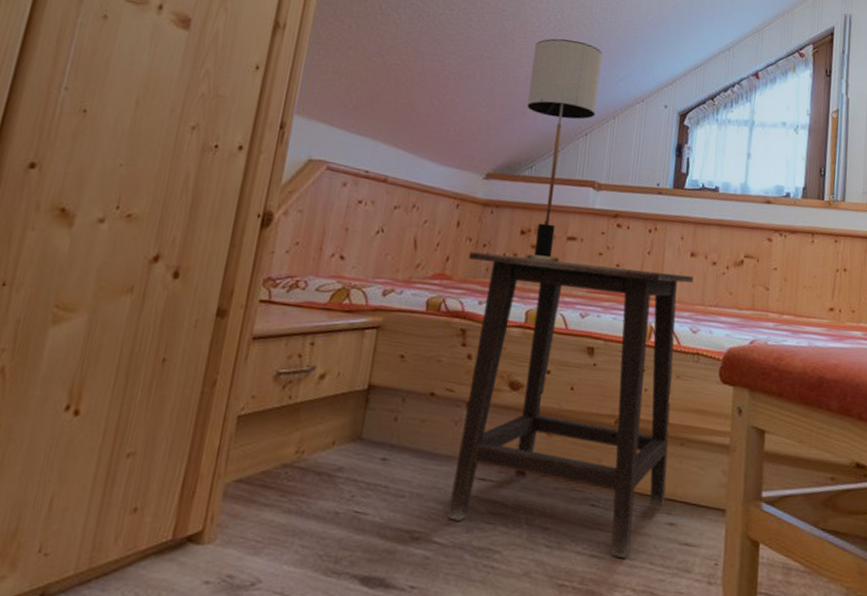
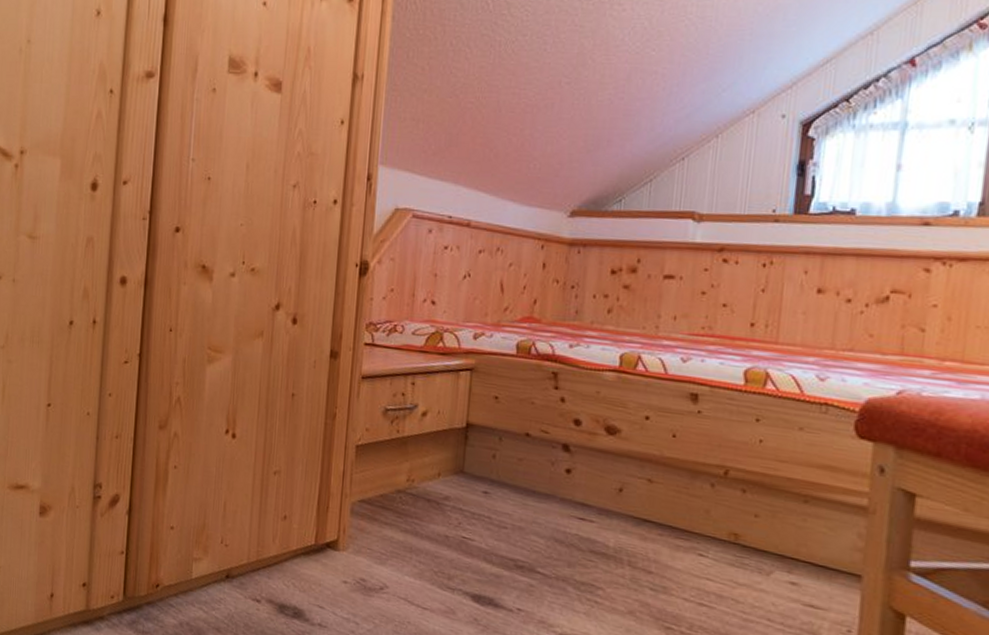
side table: present [447,251,694,559] -> none [548,293,822,612]
table lamp: present [526,38,603,263] -> none [612,49,701,304]

